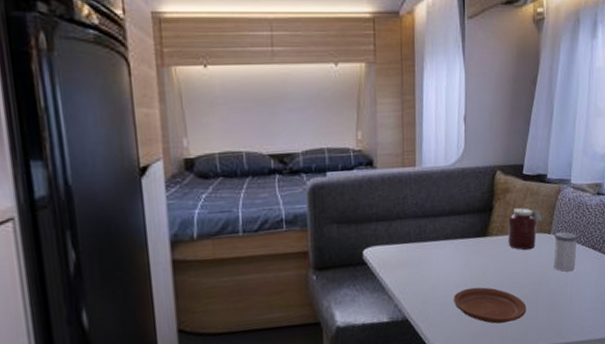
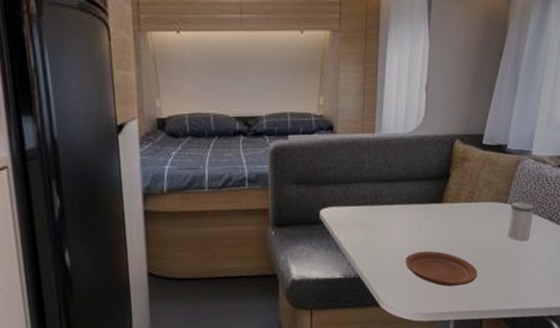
jar: present [508,207,543,251] -> none [463,176,500,218]

